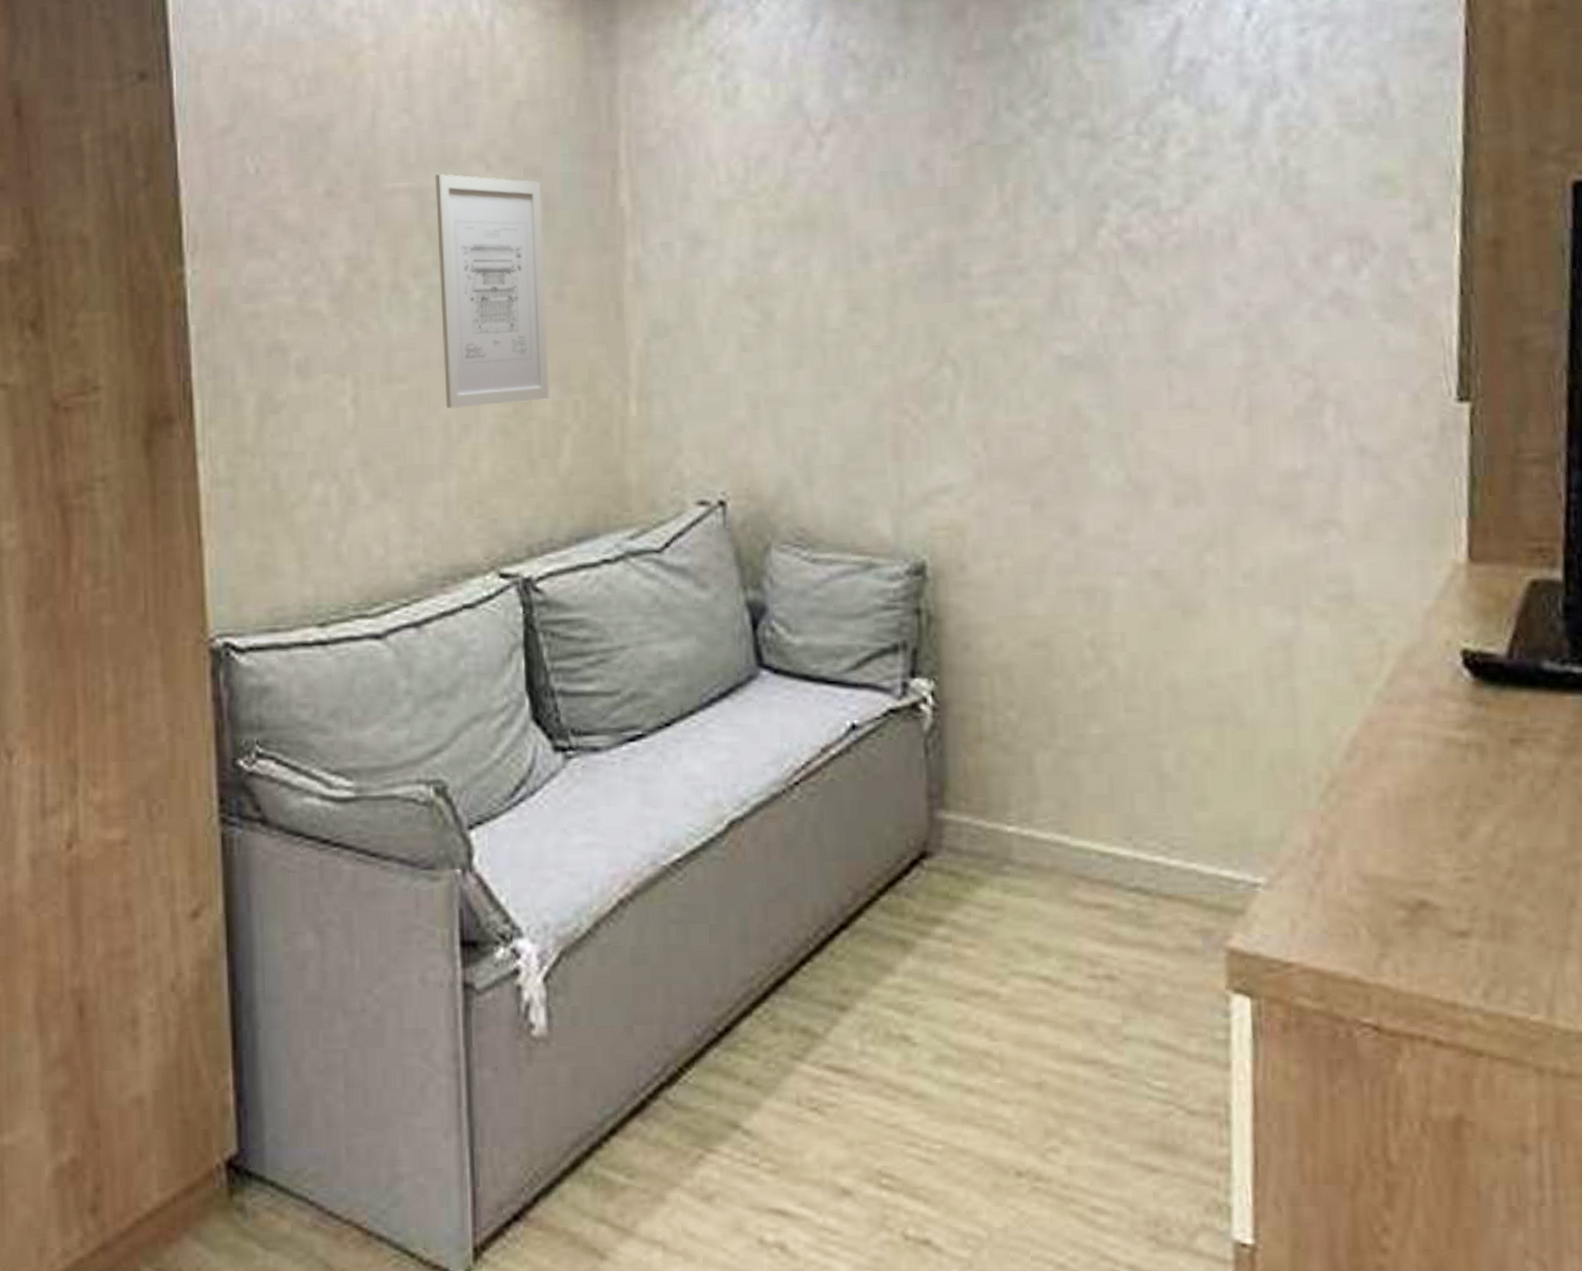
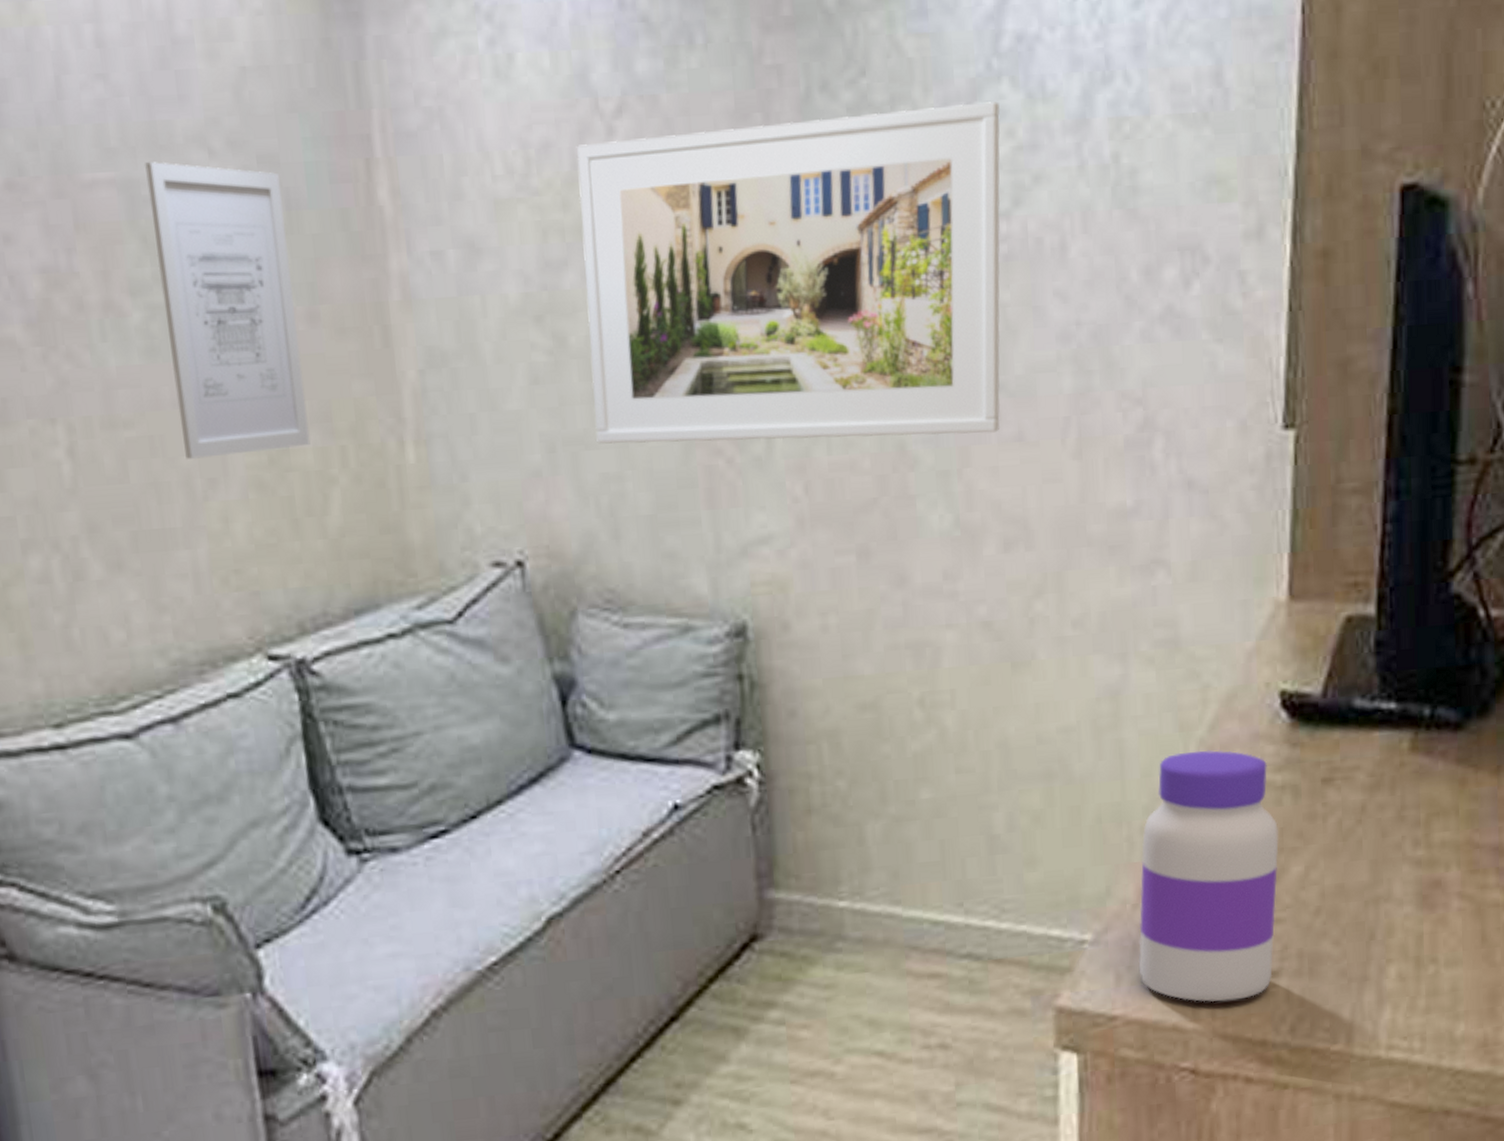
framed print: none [790,115,1172,403] -> present [577,101,1001,445]
jar: none [1315,703,1465,958] -> present [1138,750,1279,1002]

